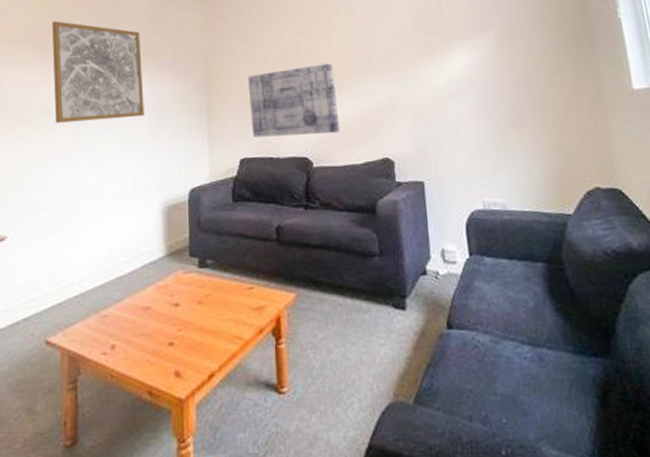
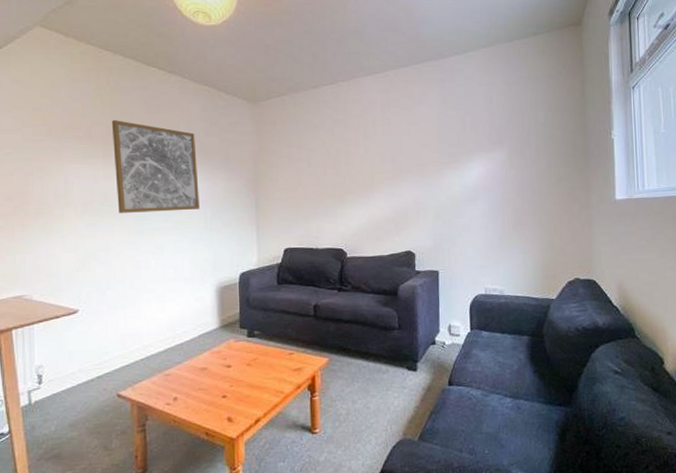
wall art: present [247,63,340,138] -> none [292,169,371,231]

